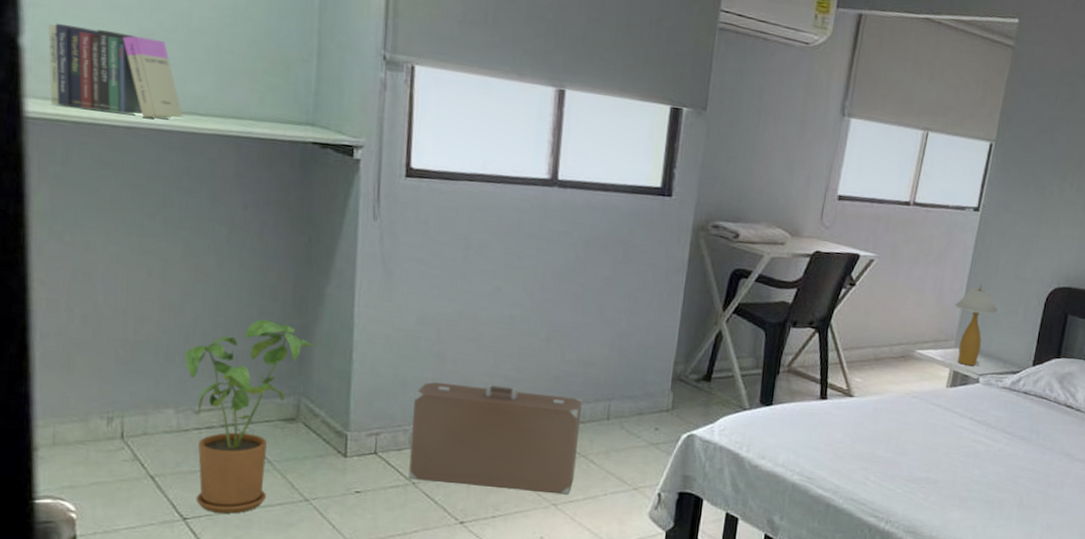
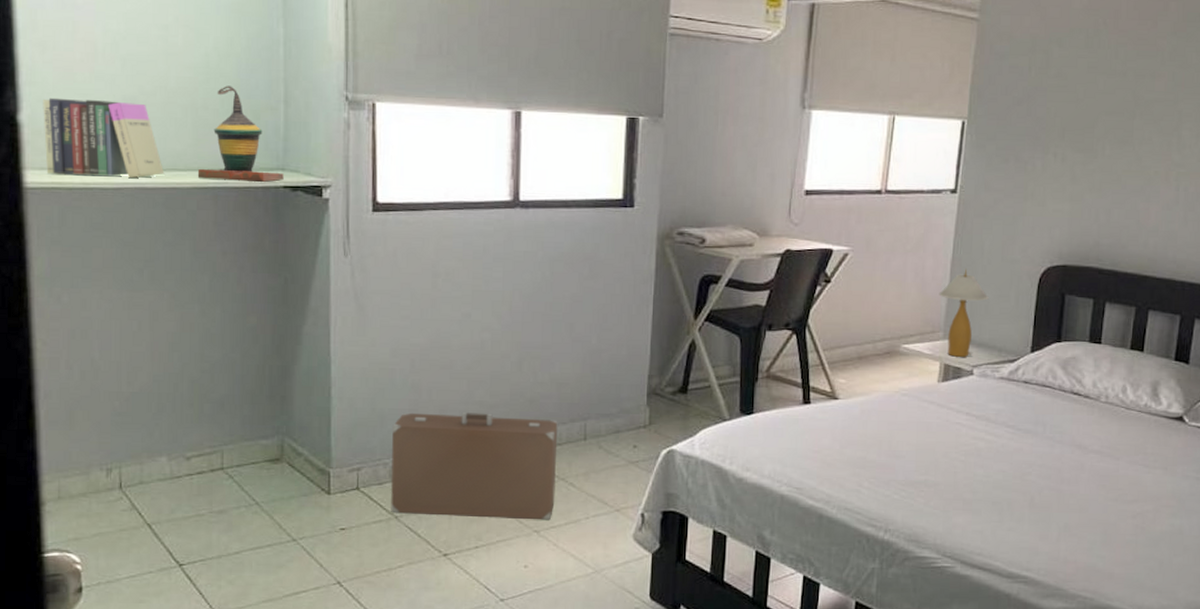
house plant: present [184,318,317,514] -> none [174,362,297,558]
decorative basket: none [219,31,313,136] -> present [197,86,284,182]

